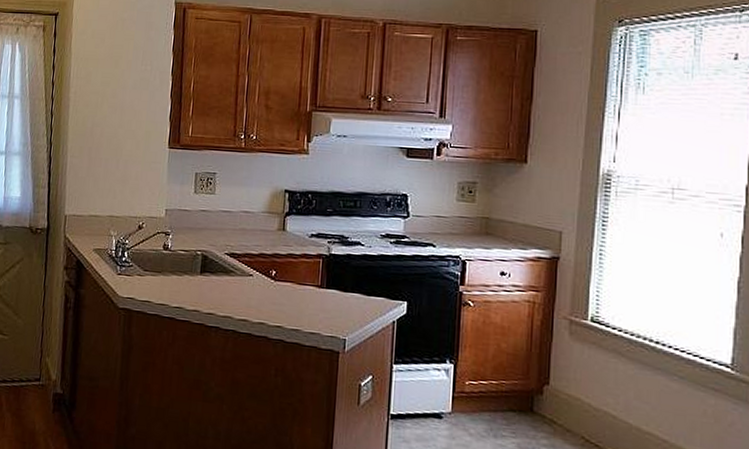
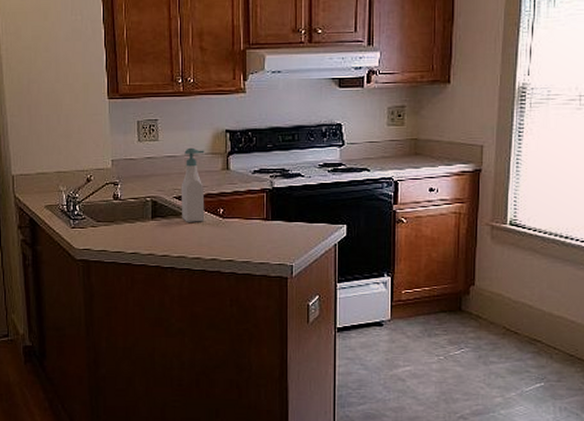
soap bottle: none [232,204,262,283] -> present [181,147,205,222]

